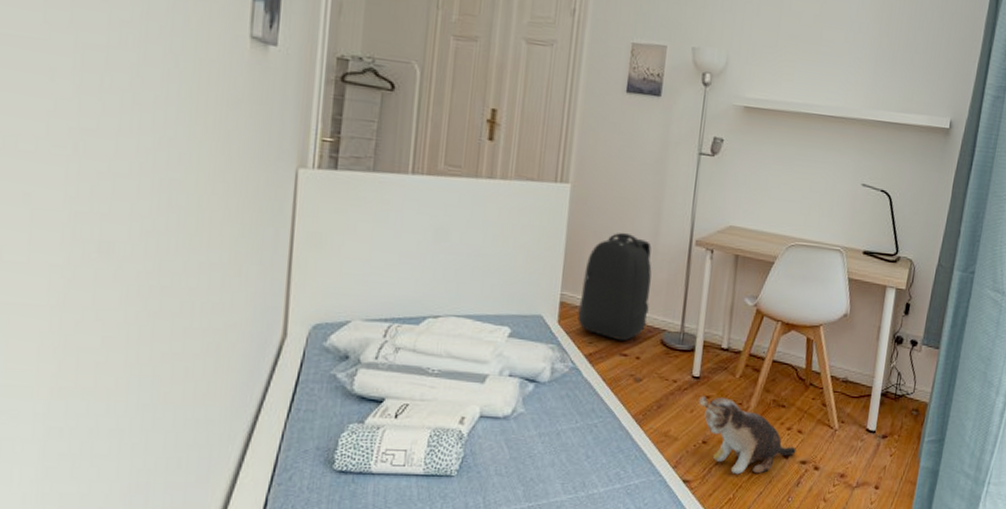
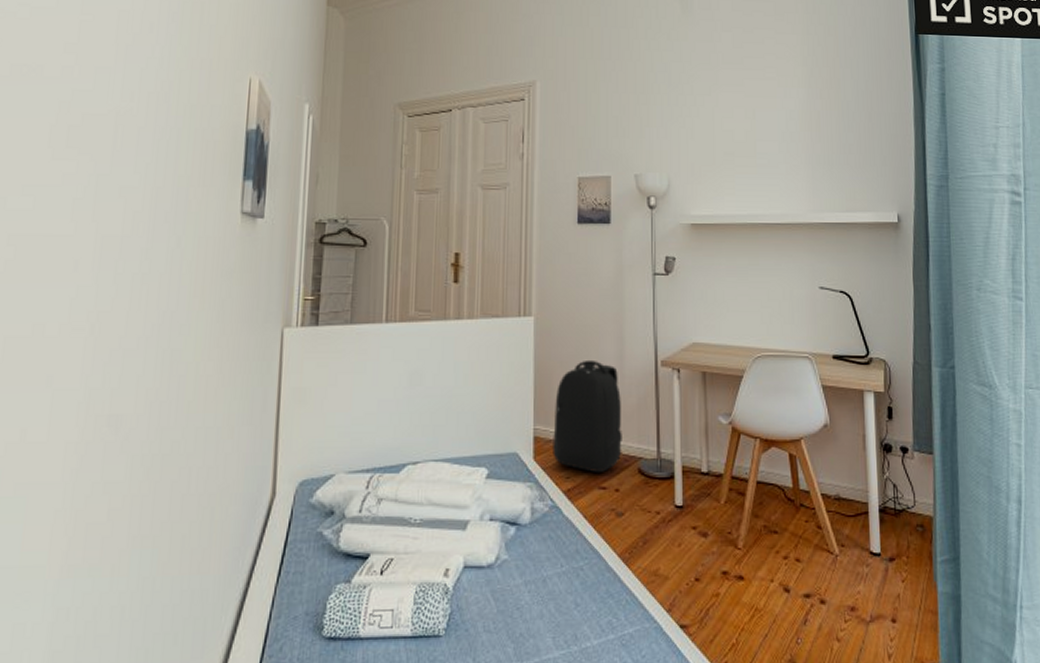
plush toy: present [698,396,796,475] -> none [684,526,797,615]

